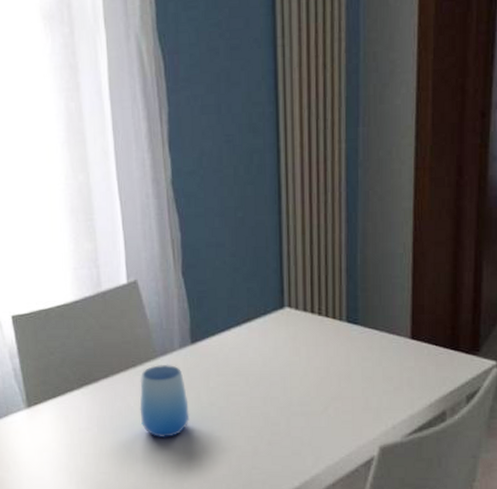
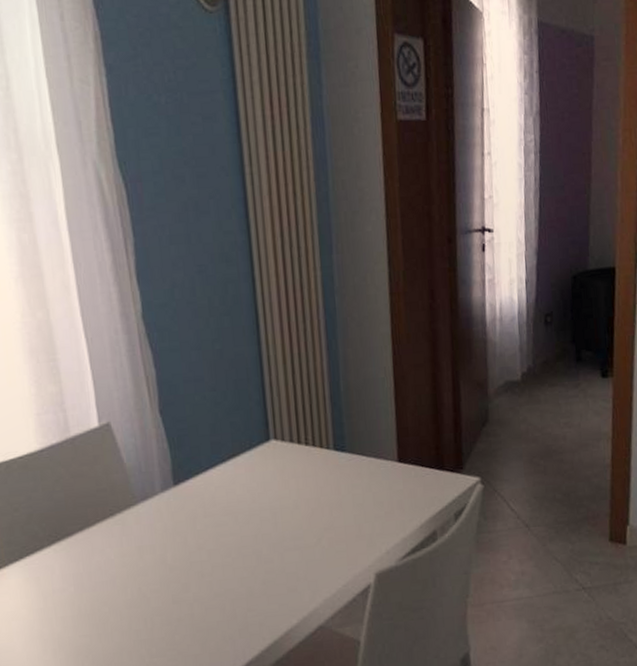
cup: present [140,364,190,439] -> none [119,509,178,590]

